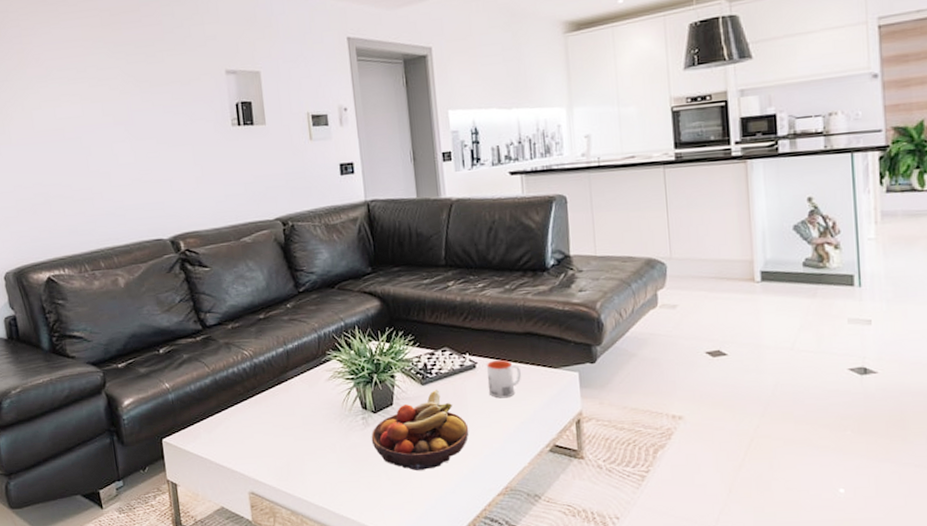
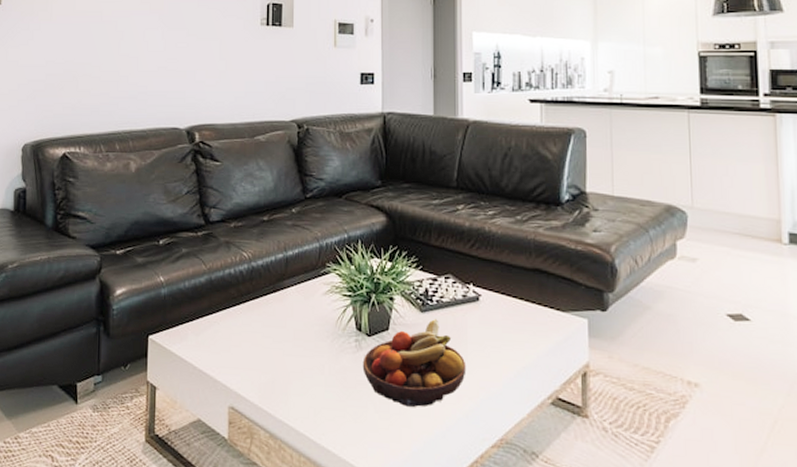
mug: present [486,359,522,399] -> none [490,294,527,338]

